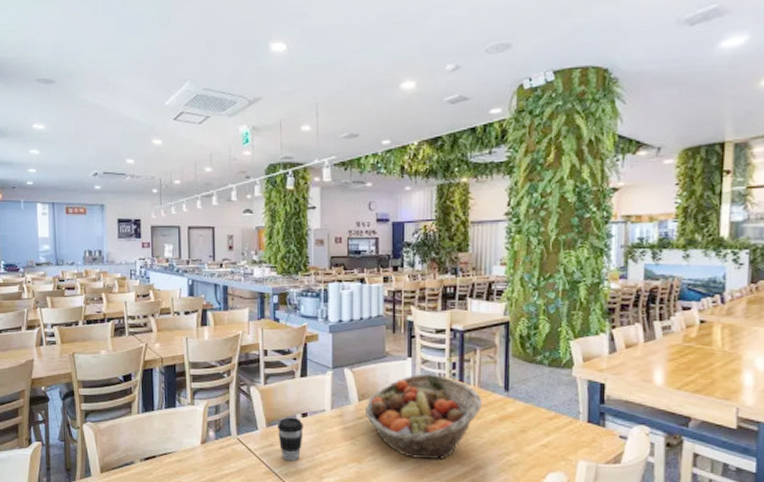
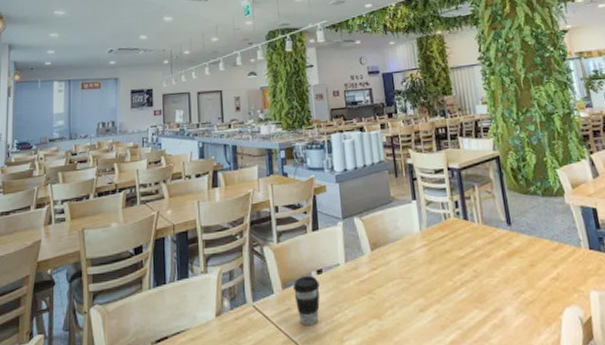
fruit basket: present [364,373,483,460] -> none [377,214,490,308]

